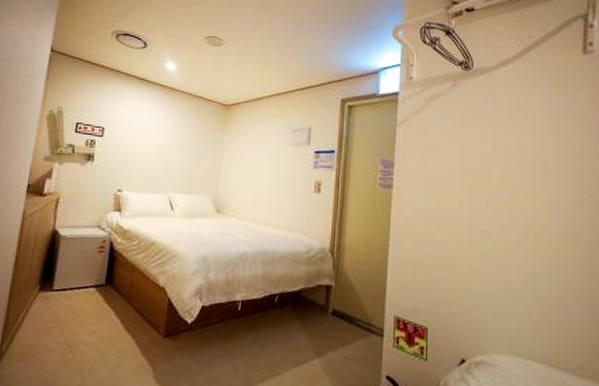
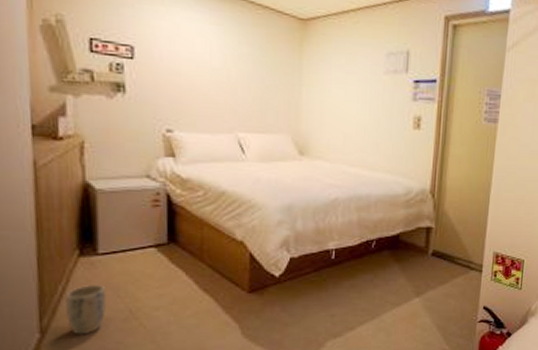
plant pot: none [20,317,52,363] -> present [64,285,107,335]

